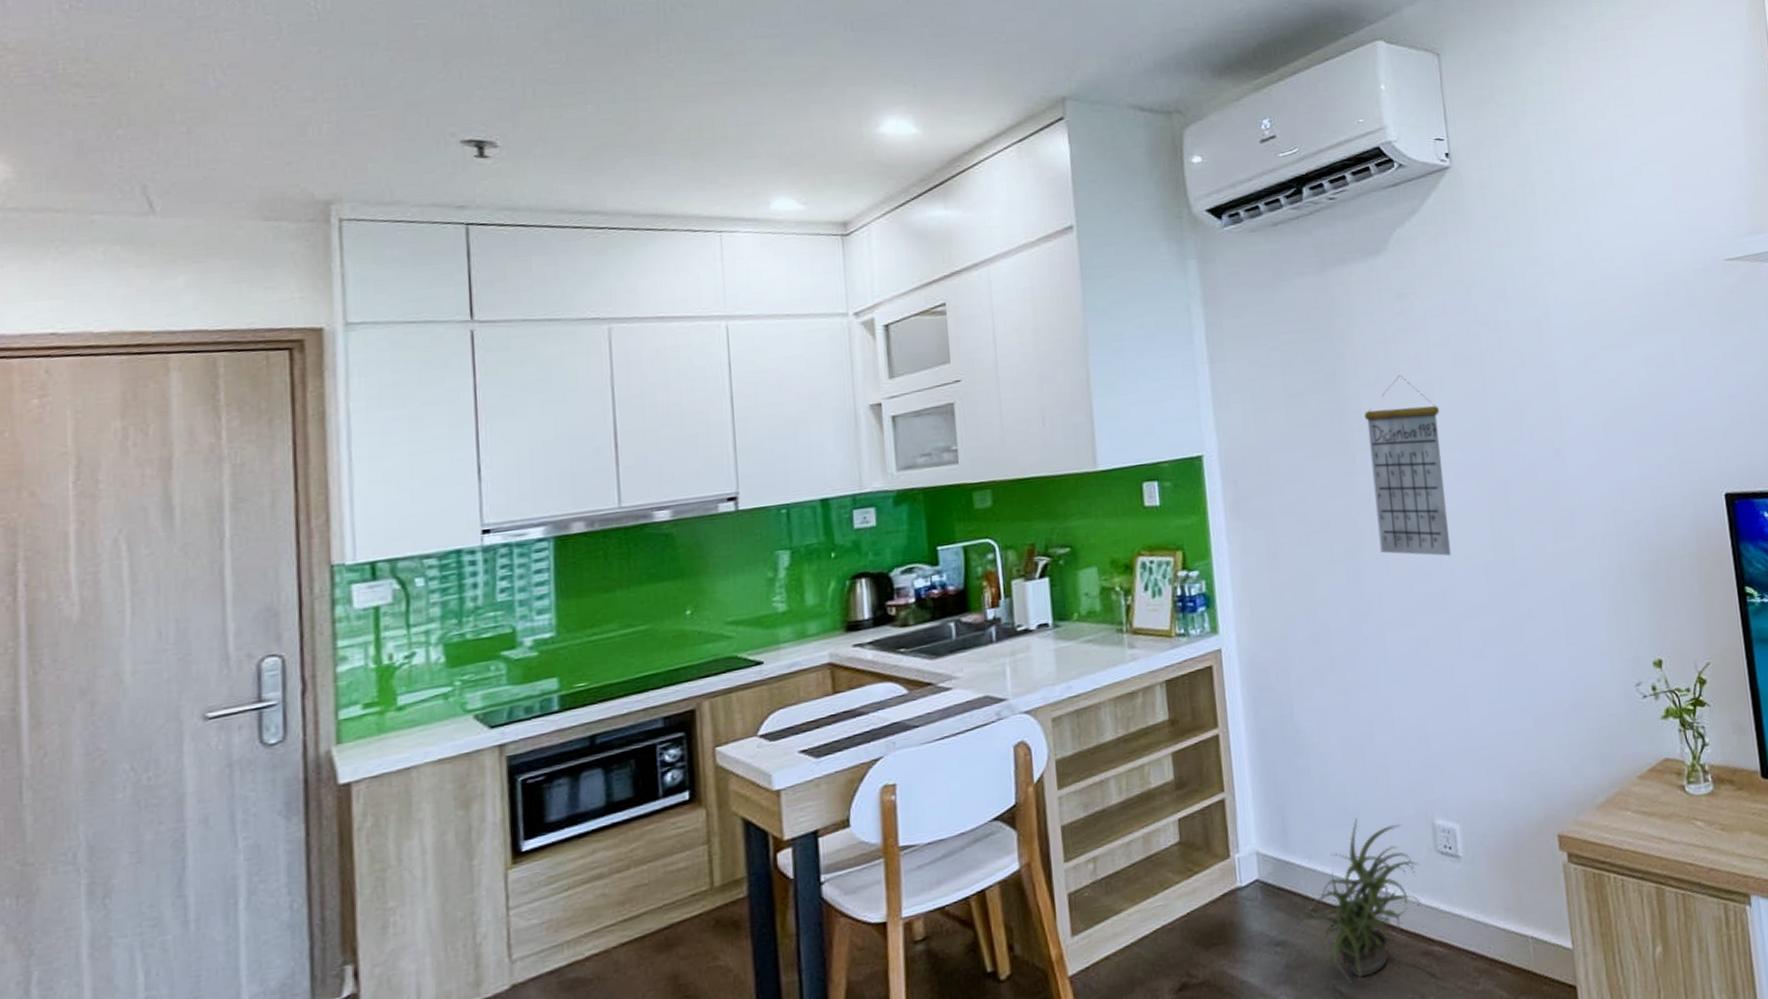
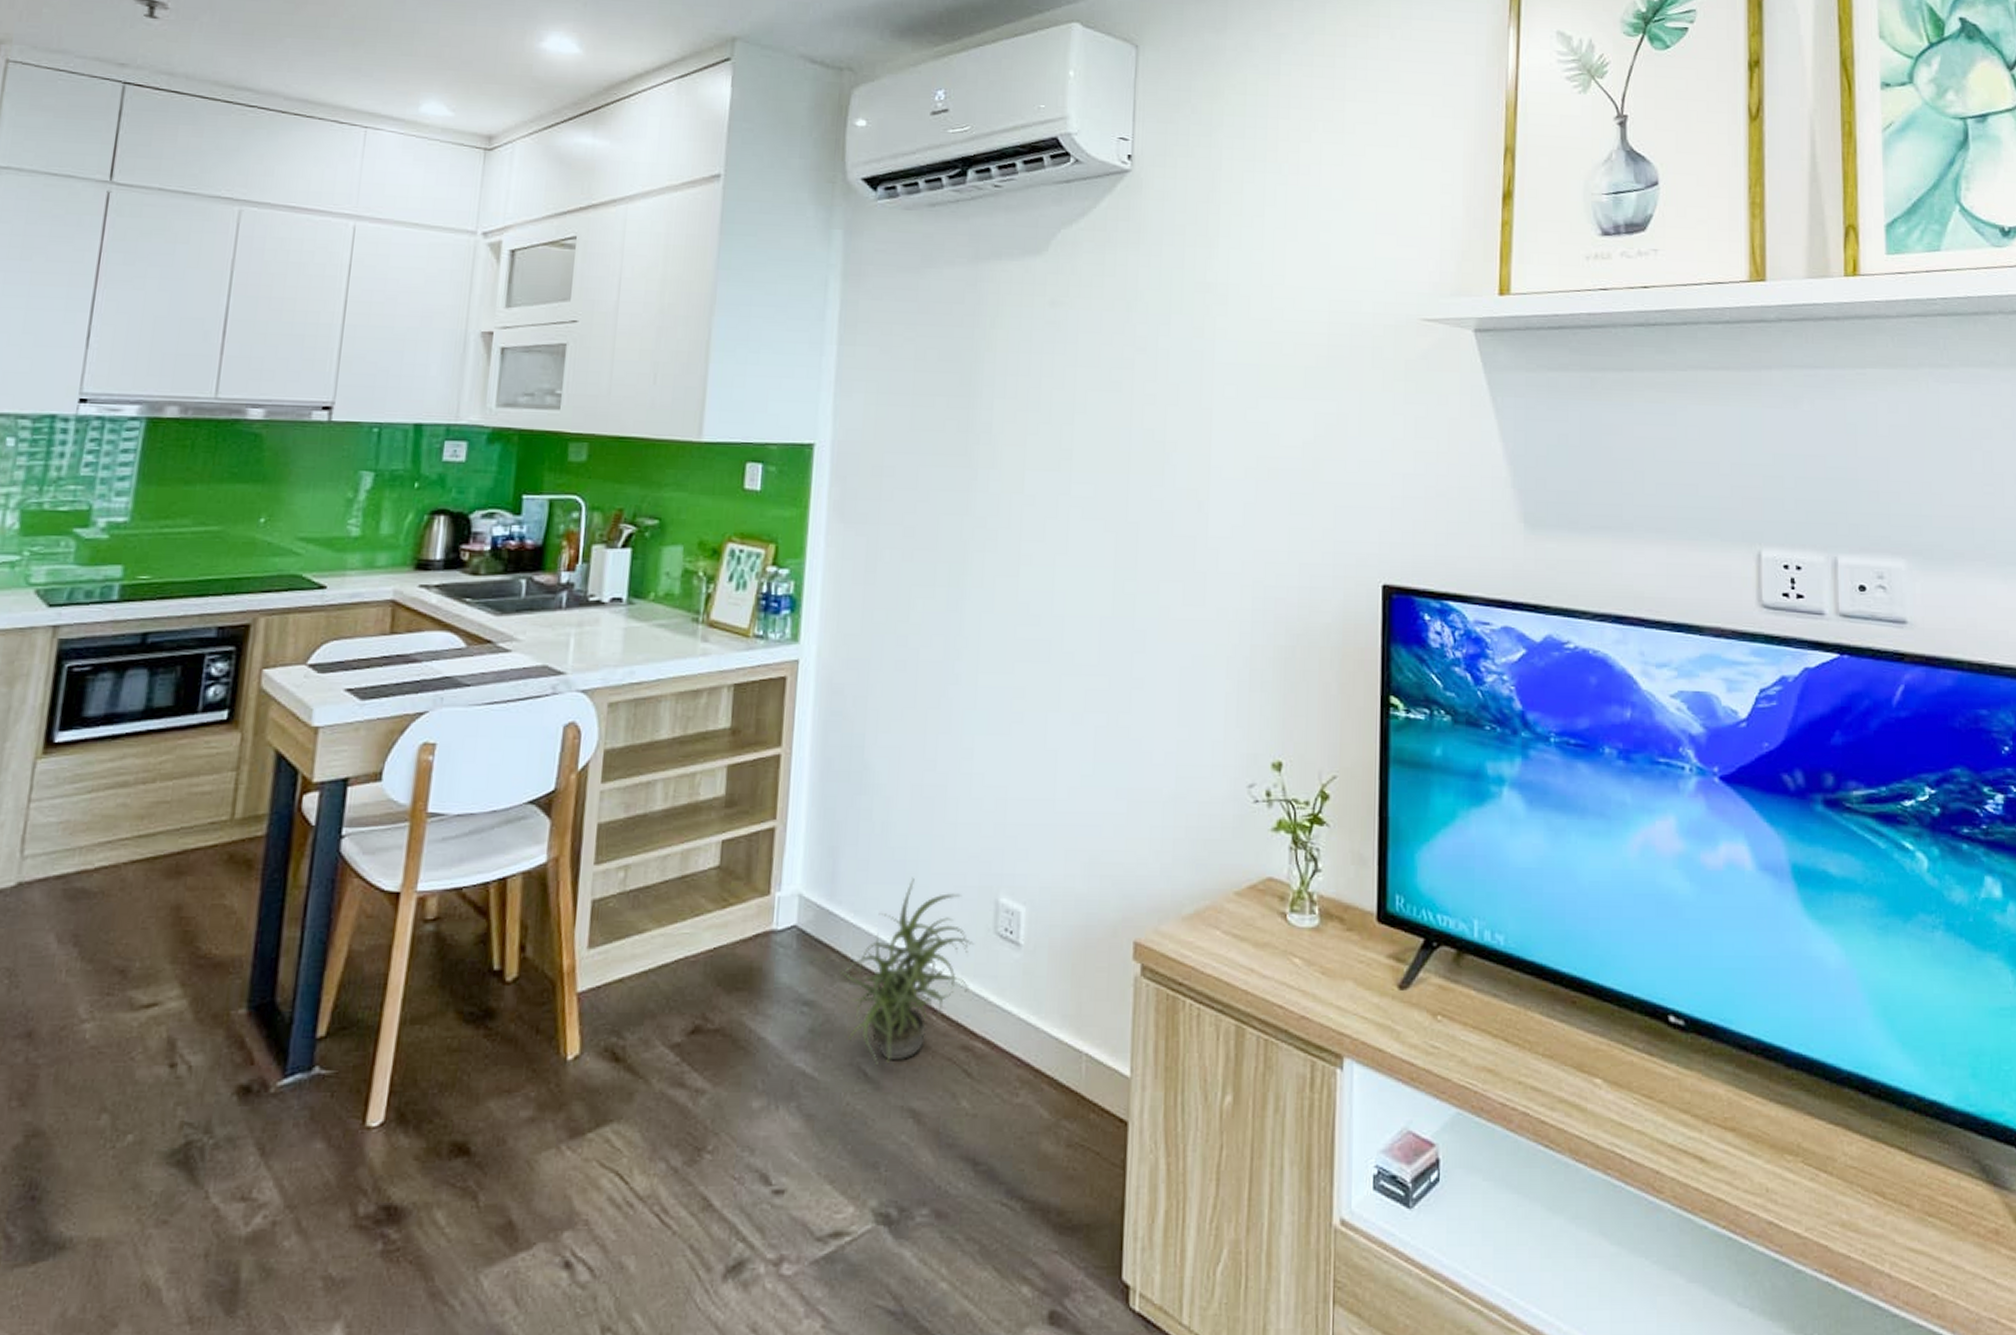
calendar: present [1364,375,1451,556] -> none [988,390,1077,602]

